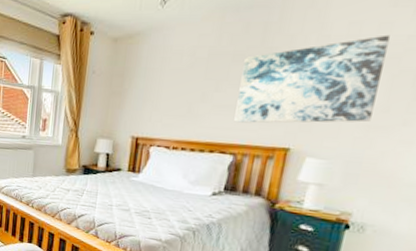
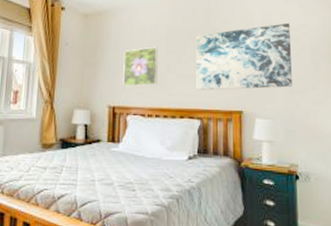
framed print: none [149,73,194,117] -> present [123,47,158,87]

